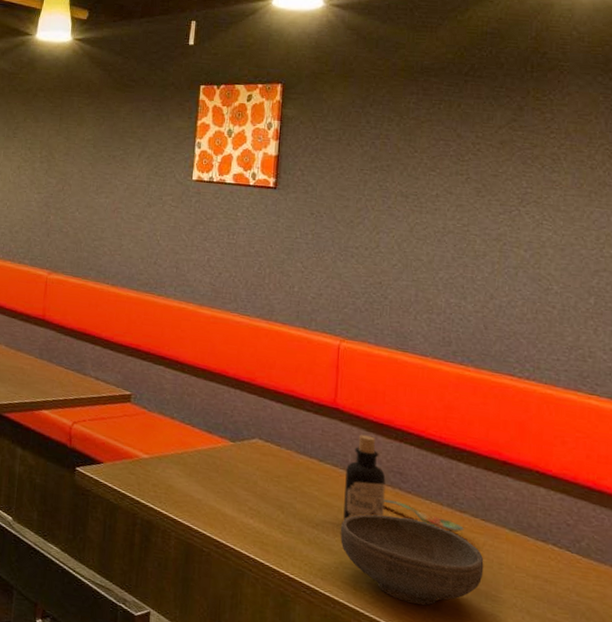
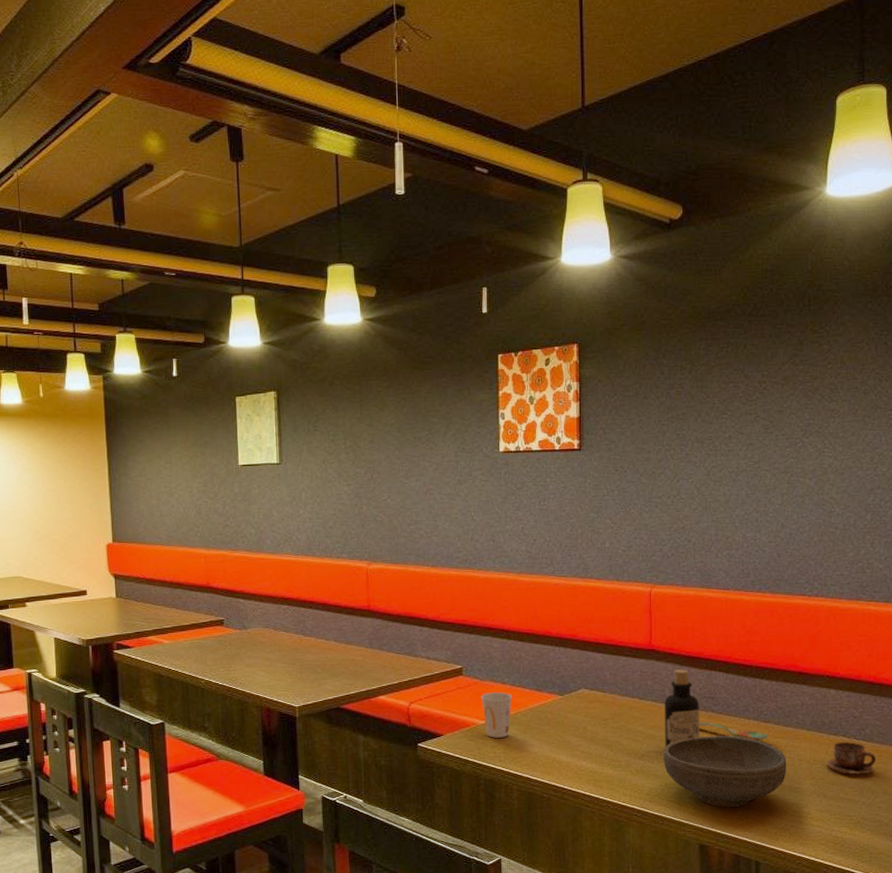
cup: none [146,425,181,477] -> present [480,692,513,738]
cup: none [531,551,593,597] -> present [826,742,876,775]

